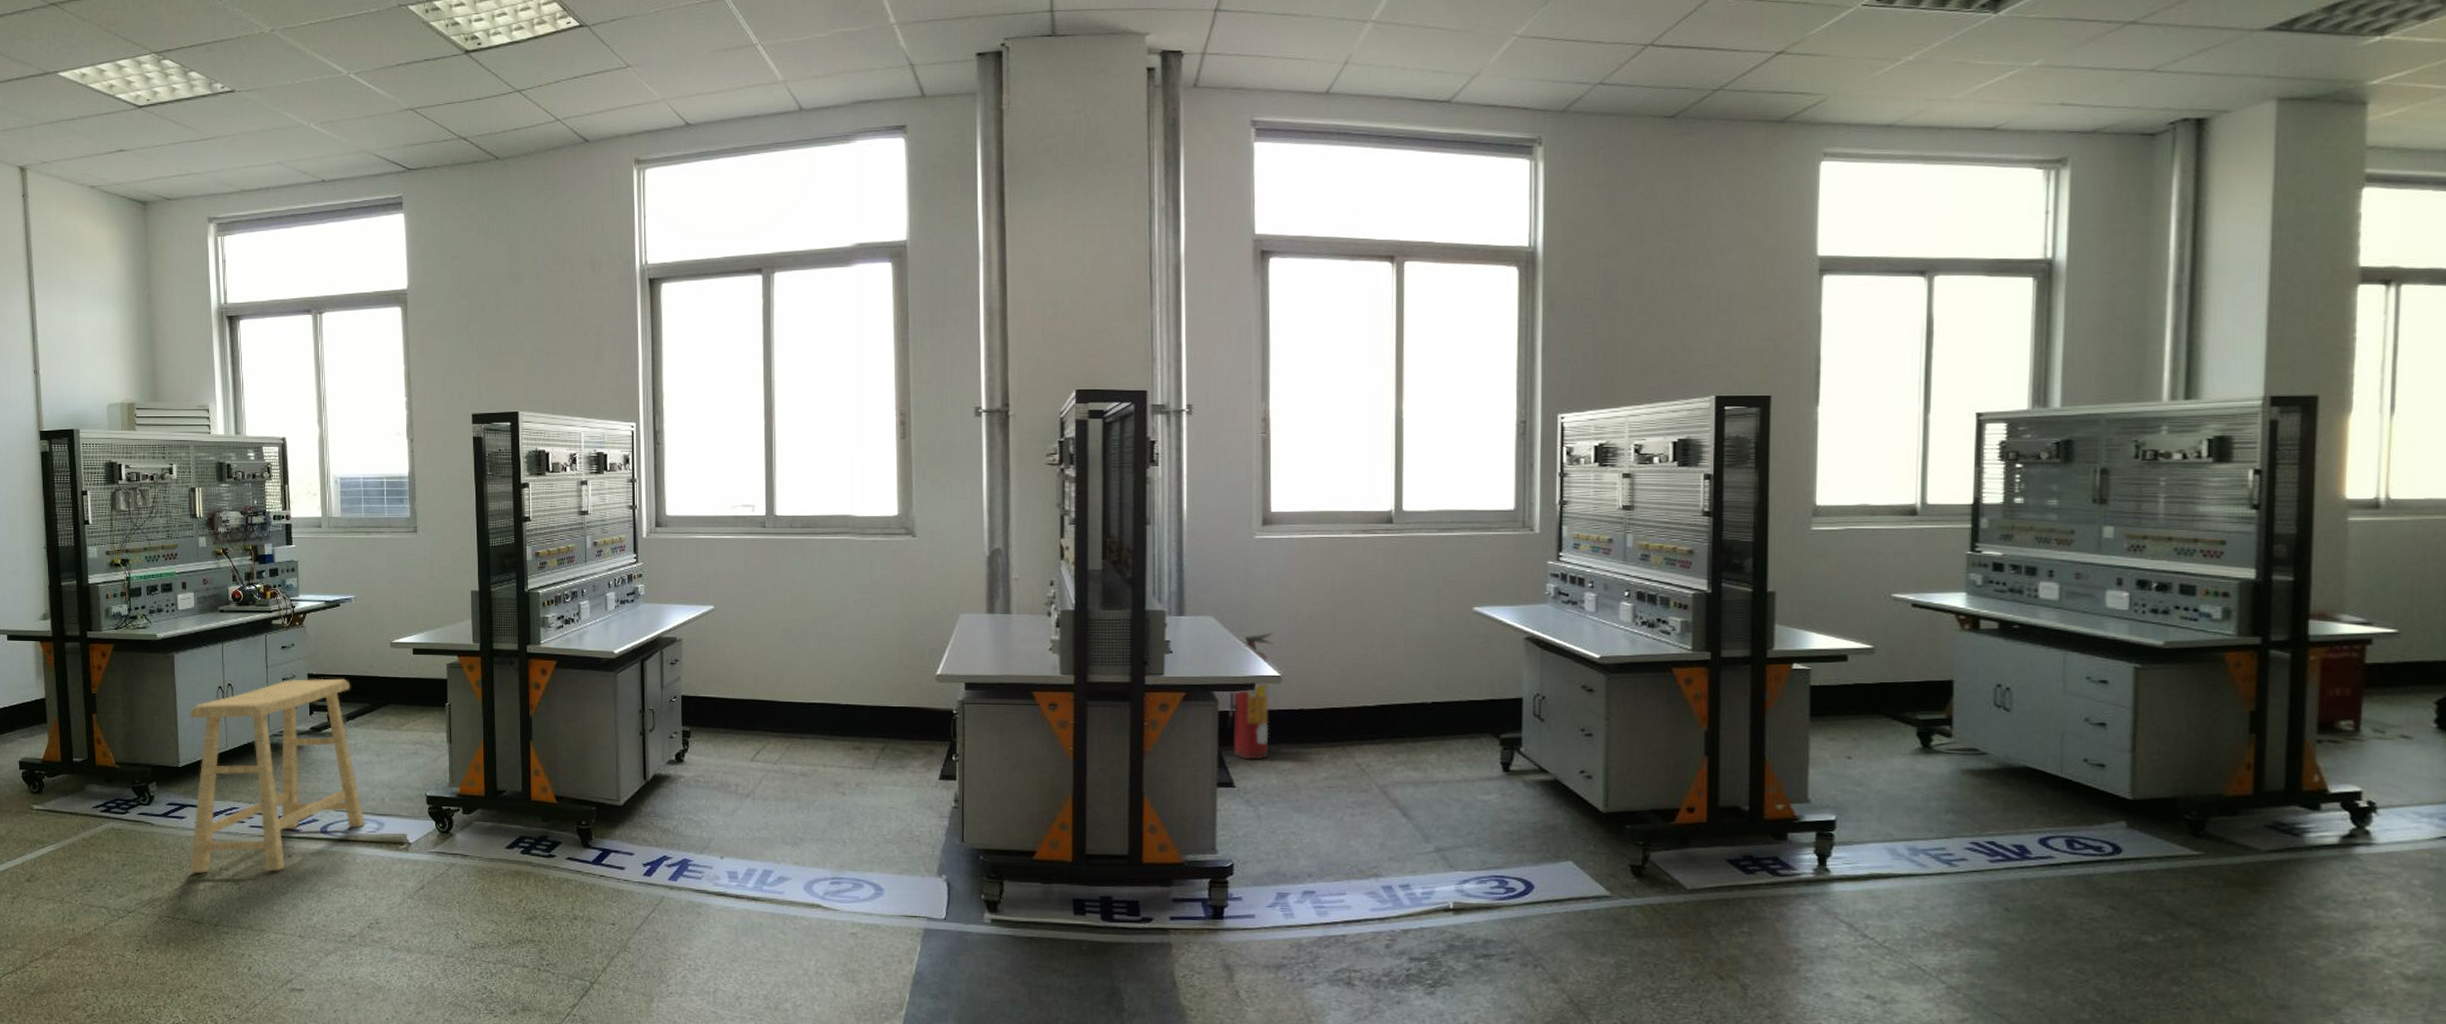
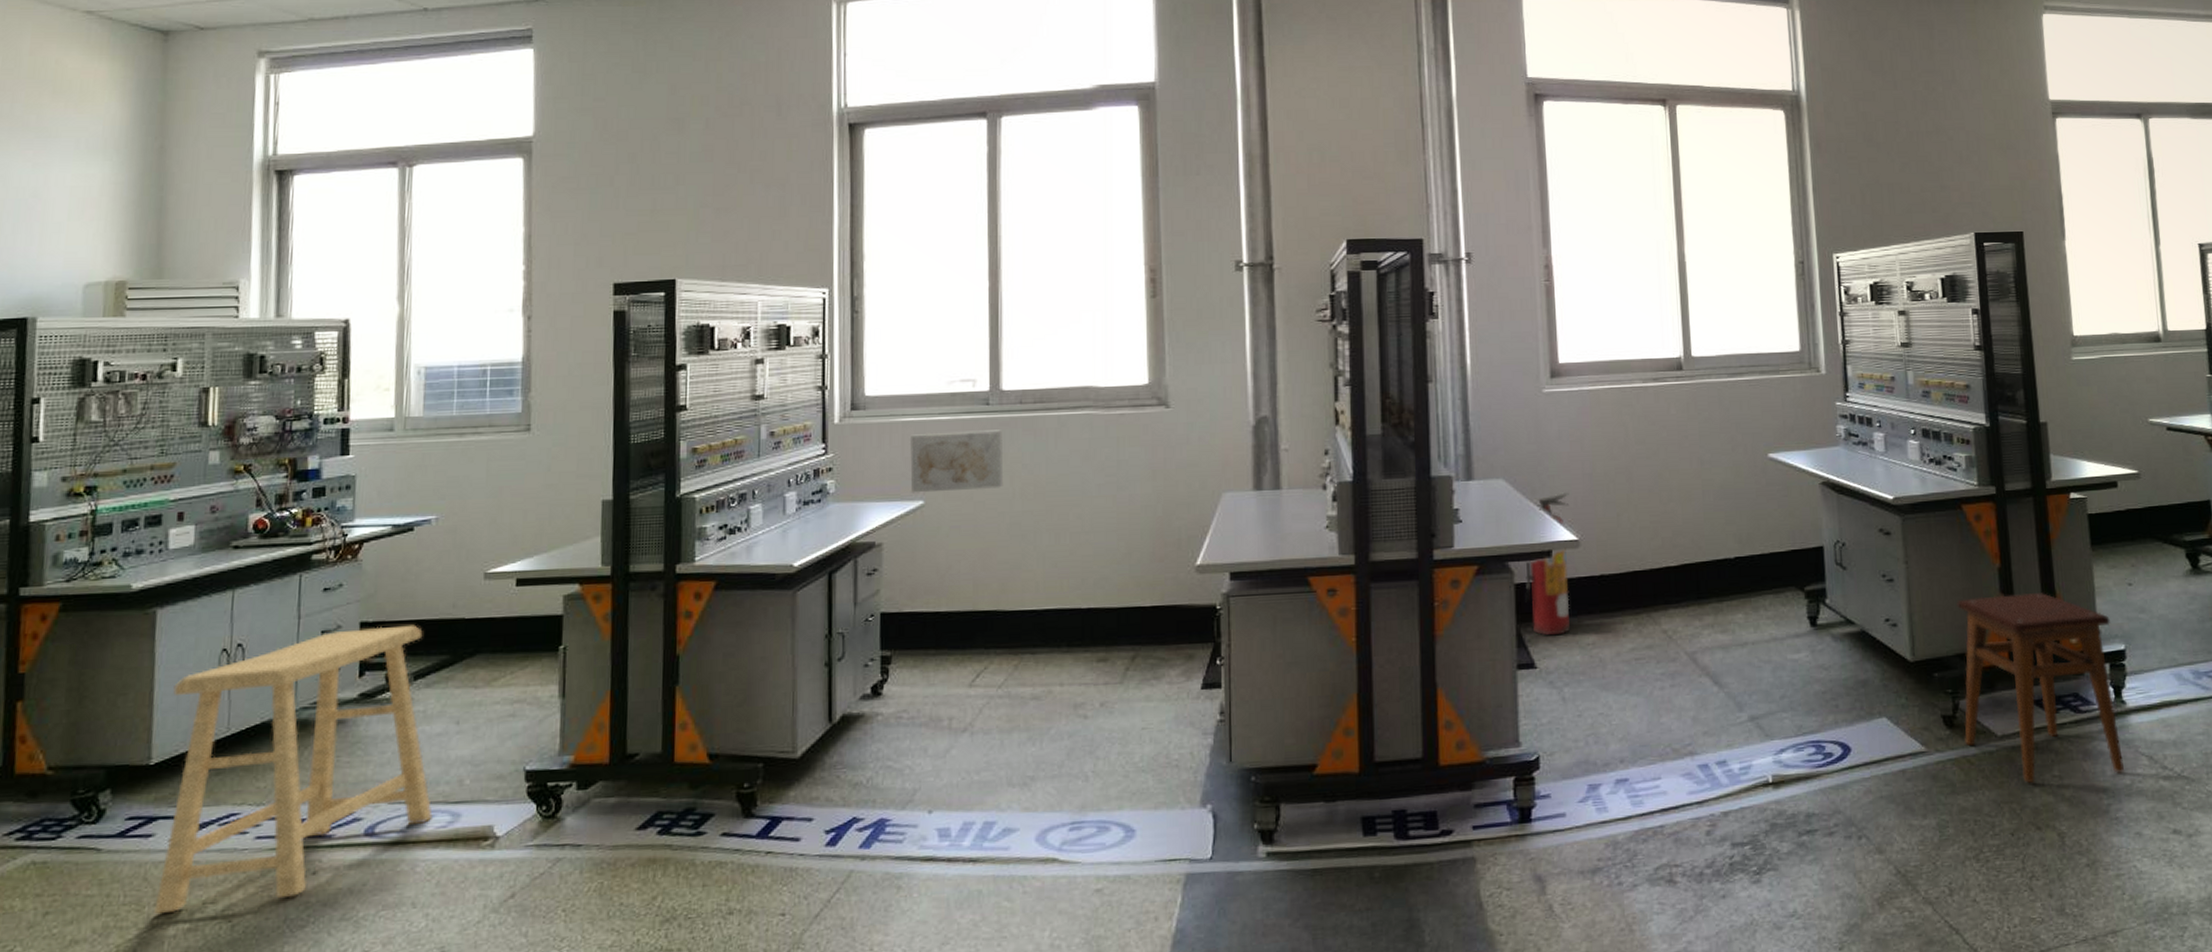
wall art: none [702,549,778,599] -> present [909,430,1004,493]
stool: none [1652,757,1822,938] -> present [1957,592,2125,784]

